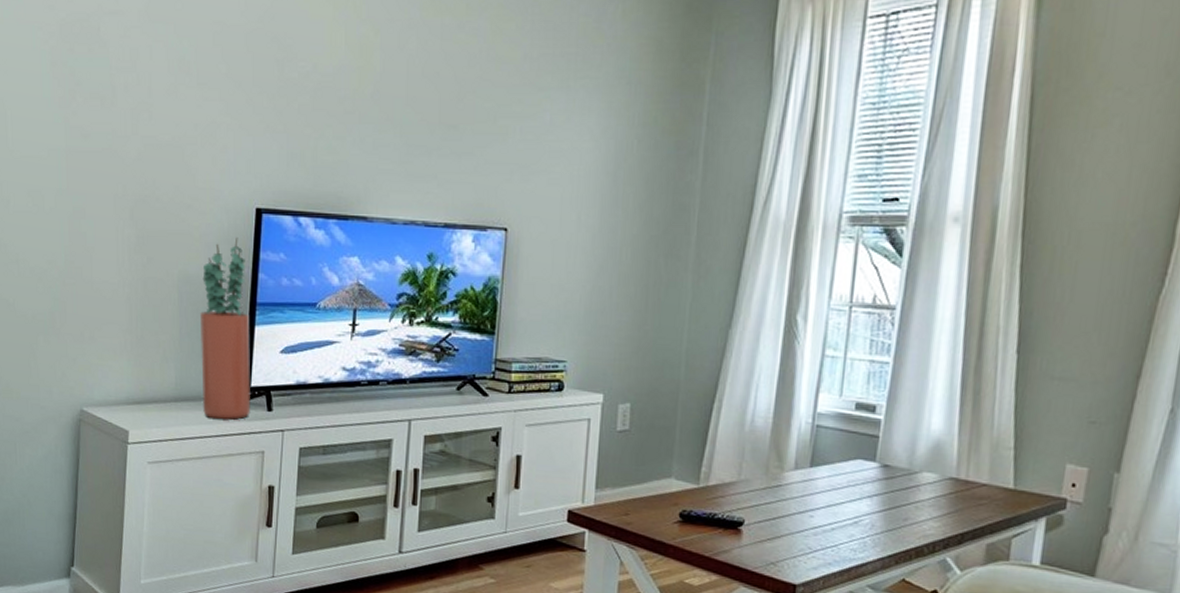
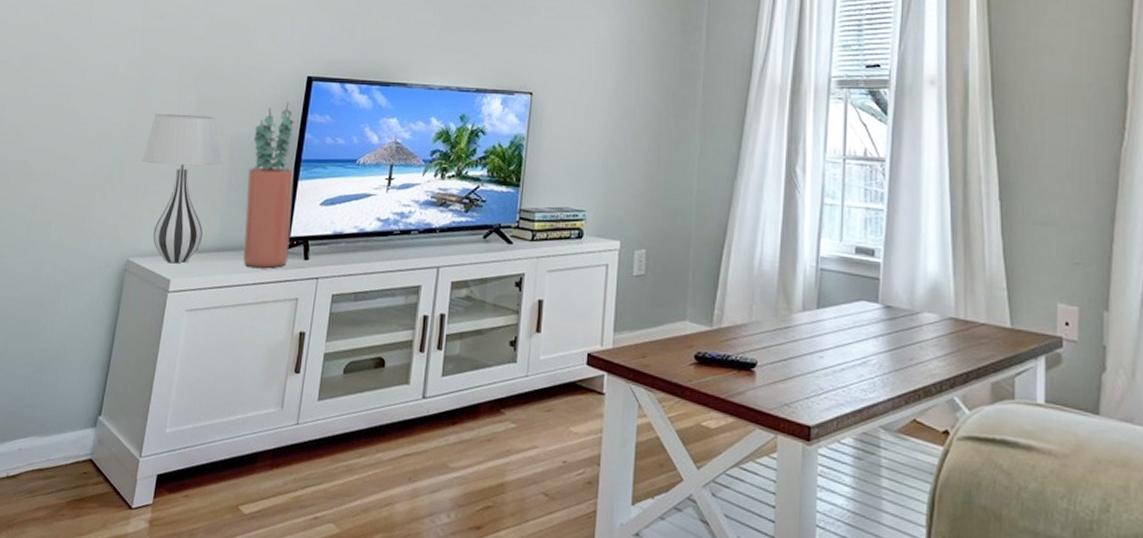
table lamp: none [84,249,170,414] -> present [142,113,221,264]

